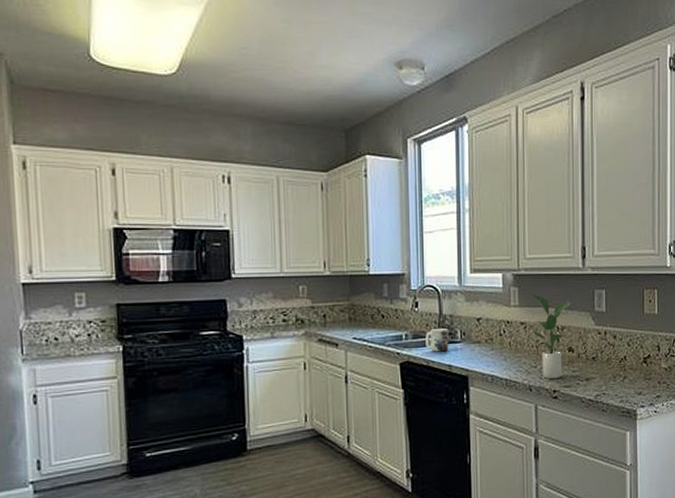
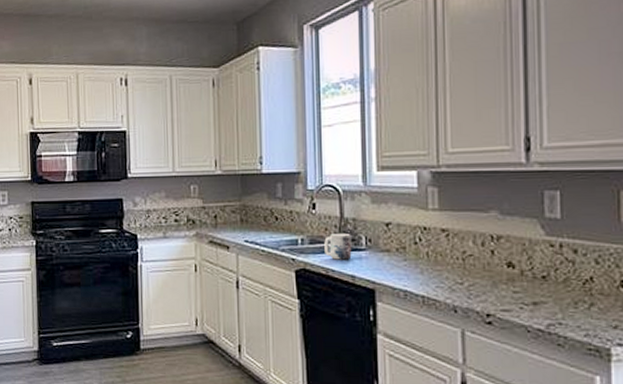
potted plant: present [531,294,570,380] -> none [455,195,509,301]

